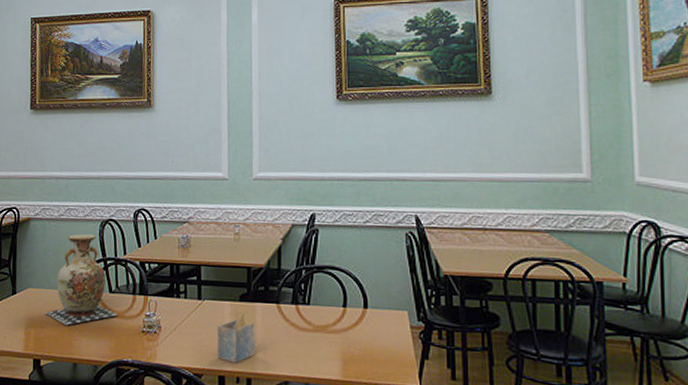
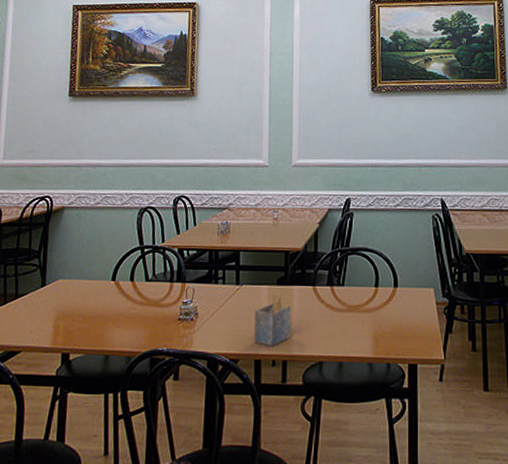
vase: present [45,234,118,326] -> none [77,222,155,317]

